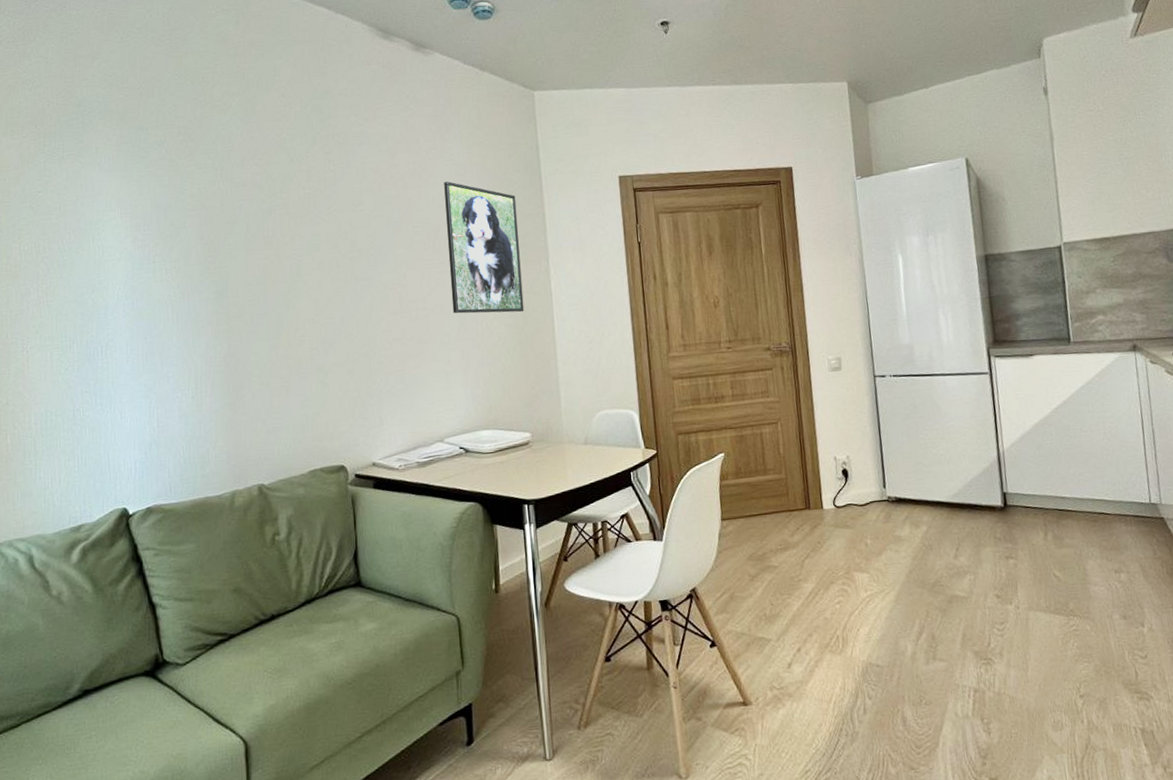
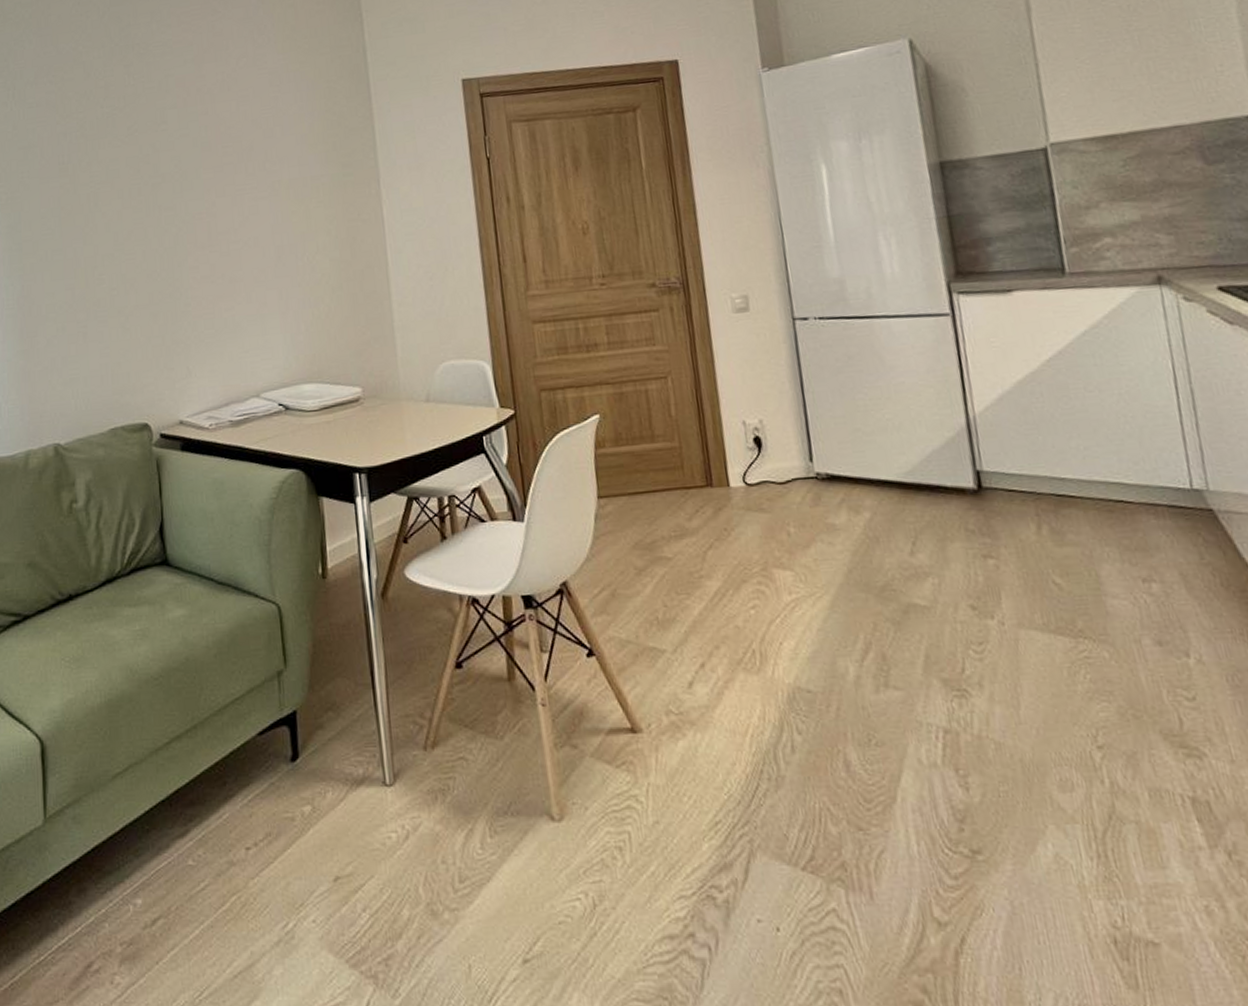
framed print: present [444,181,525,314] -> none [257,93,352,247]

